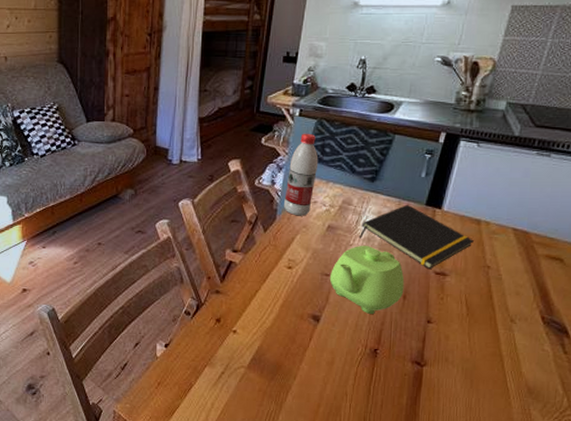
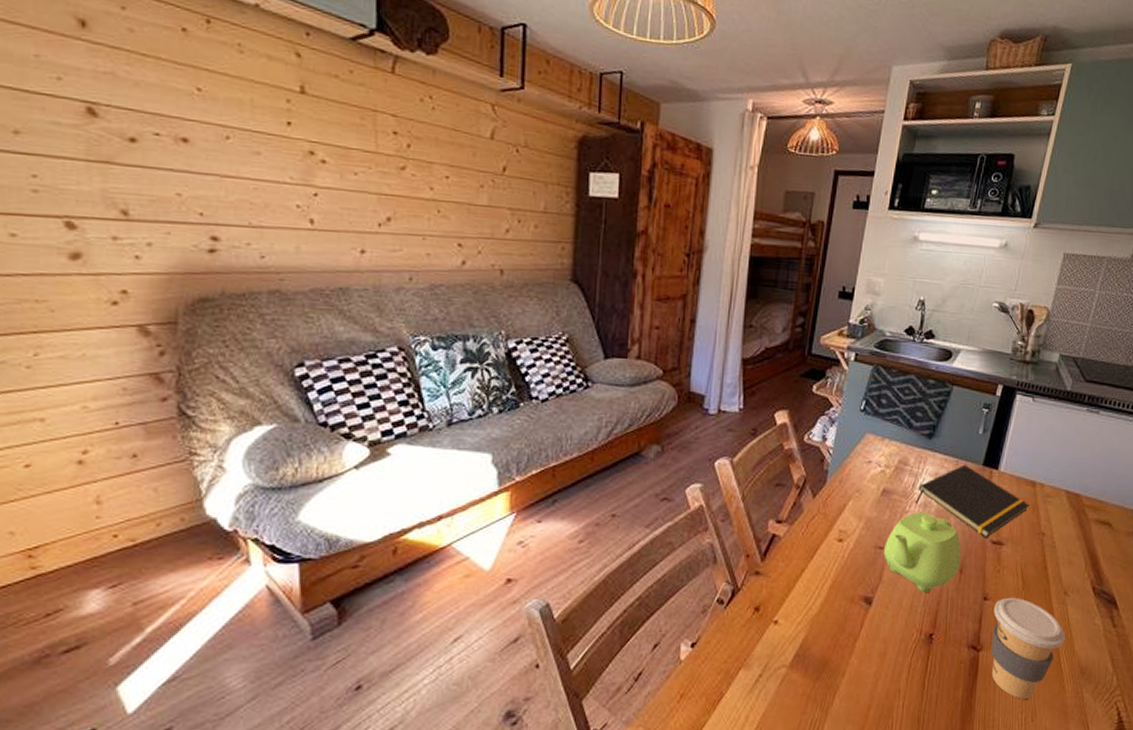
water bottle: present [283,133,319,216] -> none [835,381,874,478]
coffee cup: none [435,322,512,411] -> present [991,597,1065,699]

